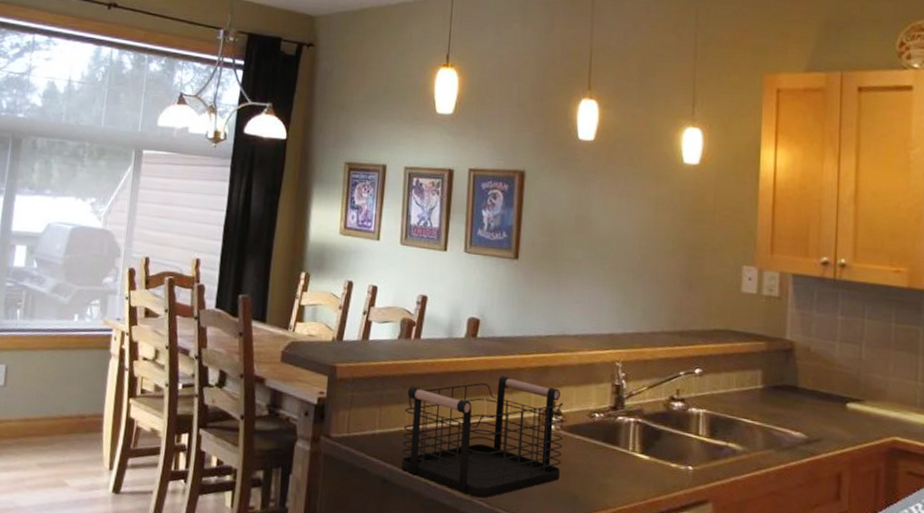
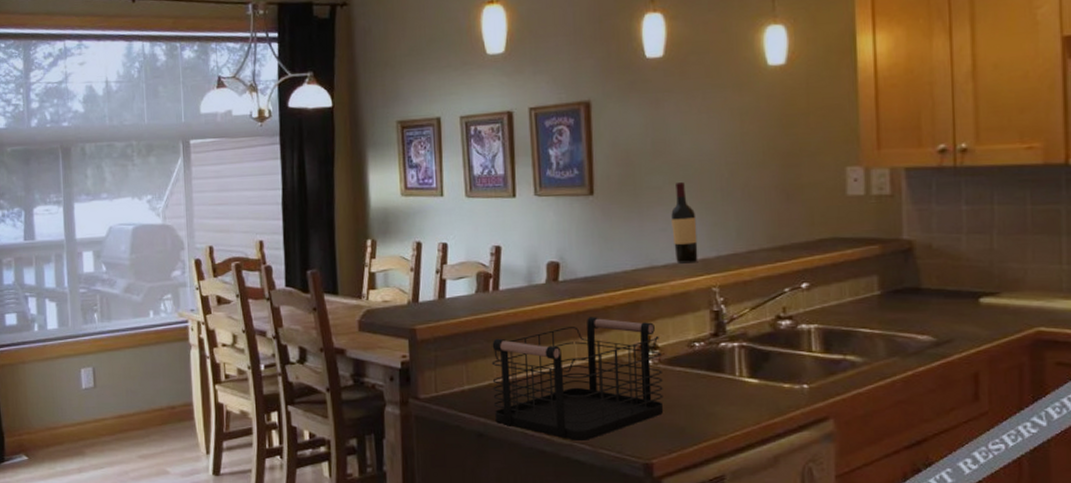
wine bottle: none [585,259,608,337] -> present [671,182,698,264]

